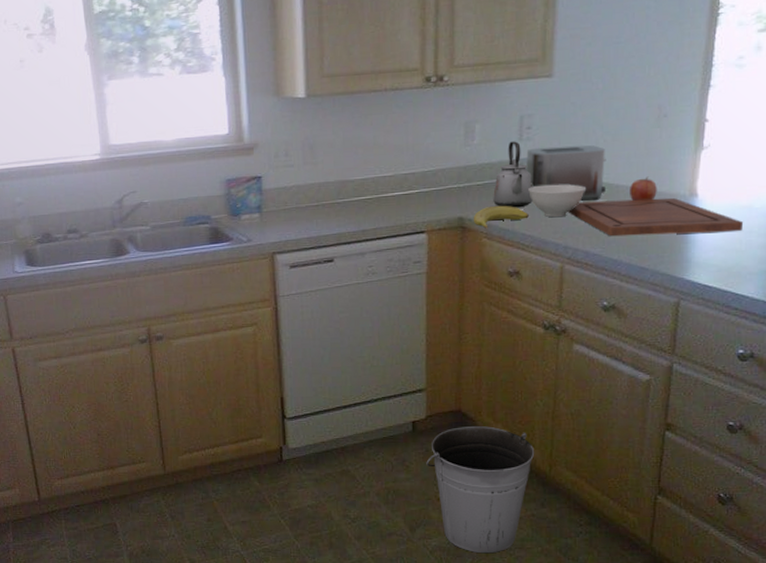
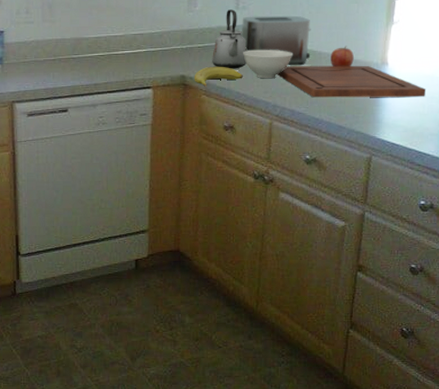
bucket: present [426,426,535,554] -> none [147,265,244,381]

